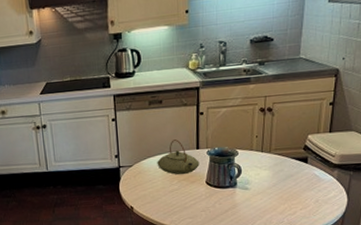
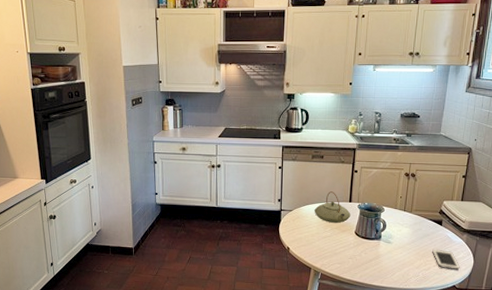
cell phone: none [297,190,331,212] -> present [432,249,460,271]

